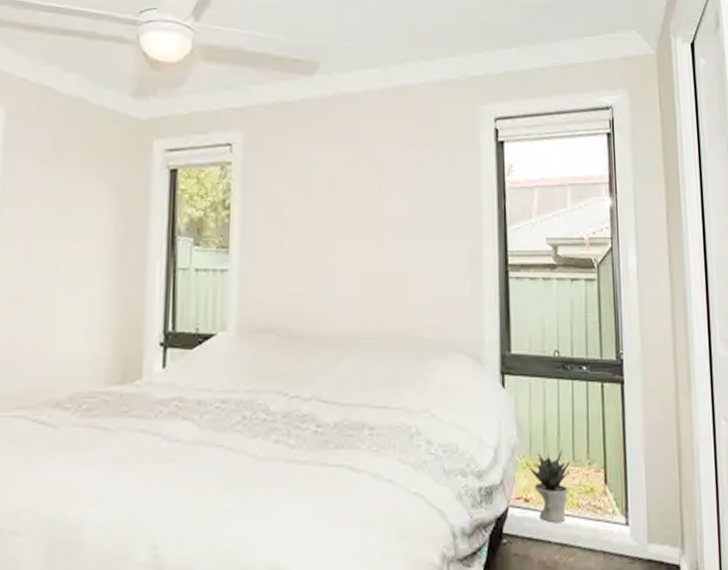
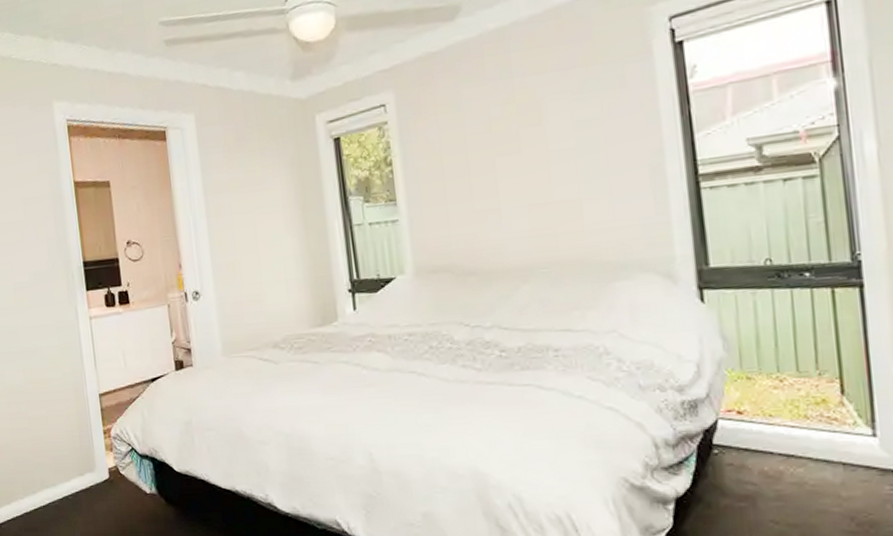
potted plant: present [525,451,570,524] -> none [735,362,794,435]

